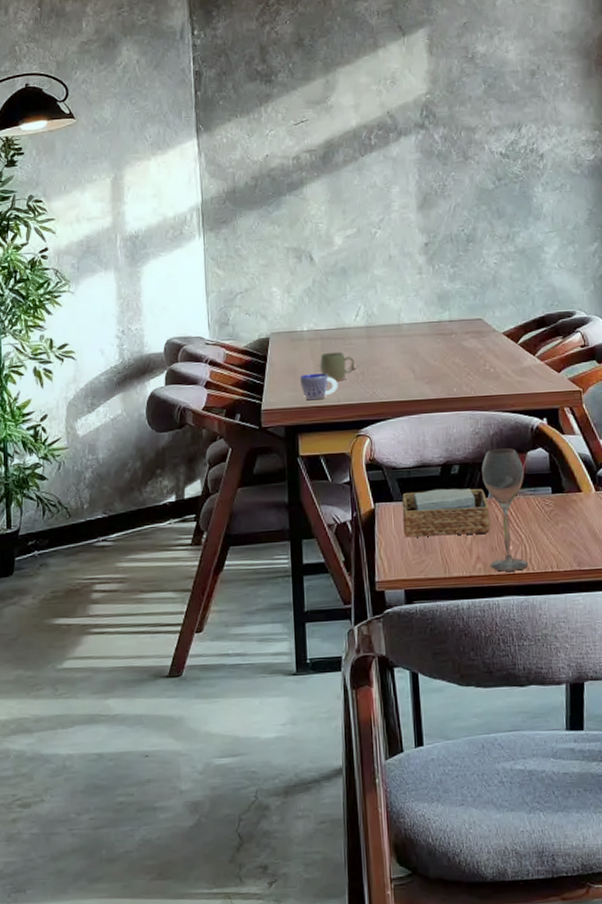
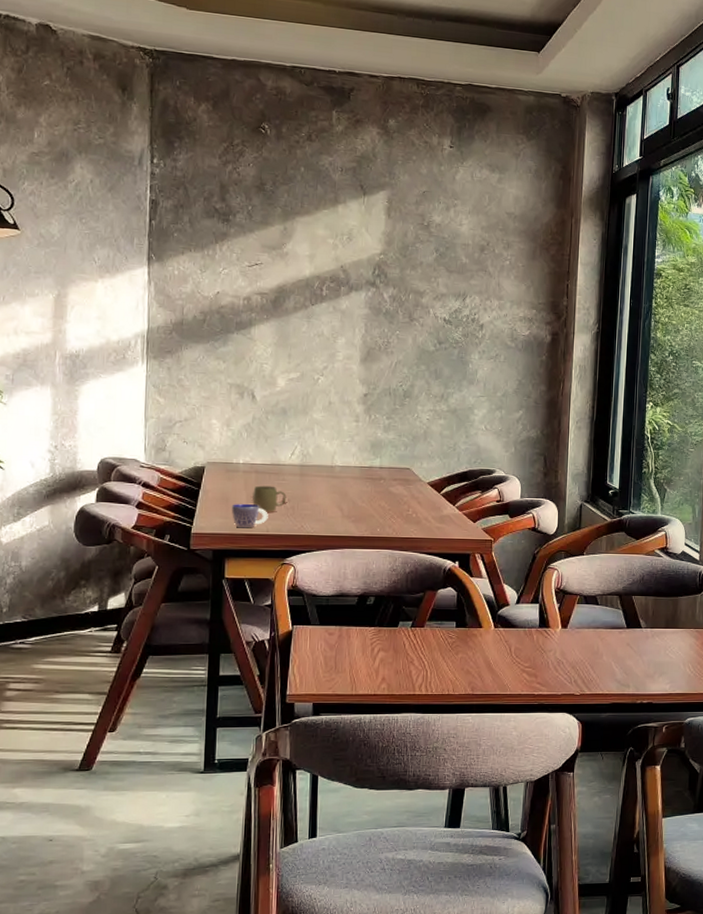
napkin holder: present [401,488,491,538] -> none [317,616,399,658]
wineglass: present [482,448,529,572] -> none [393,584,433,692]

